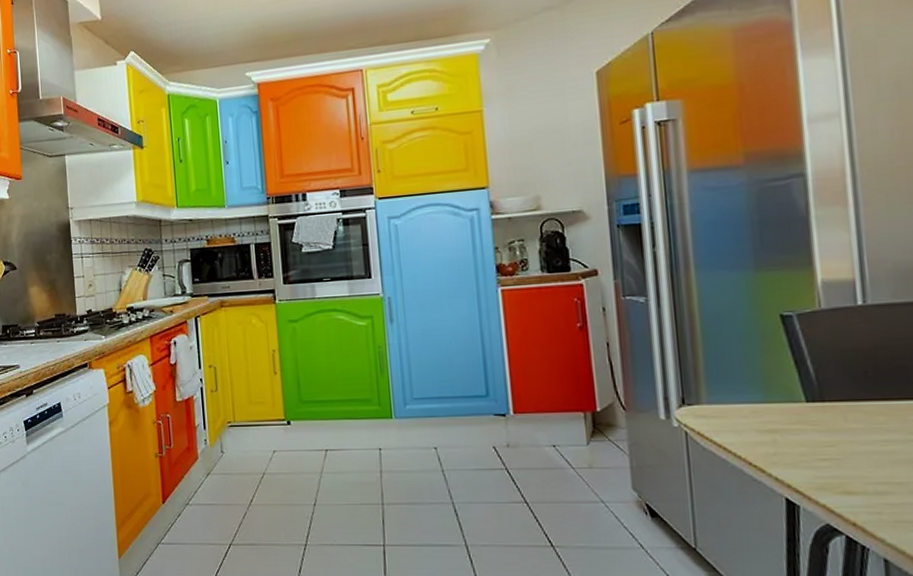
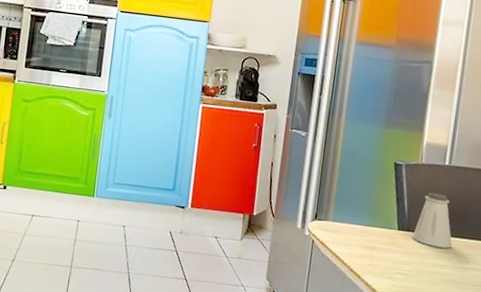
saltshaker: none [830,344,896,417] -> present [413,192,453,248]

